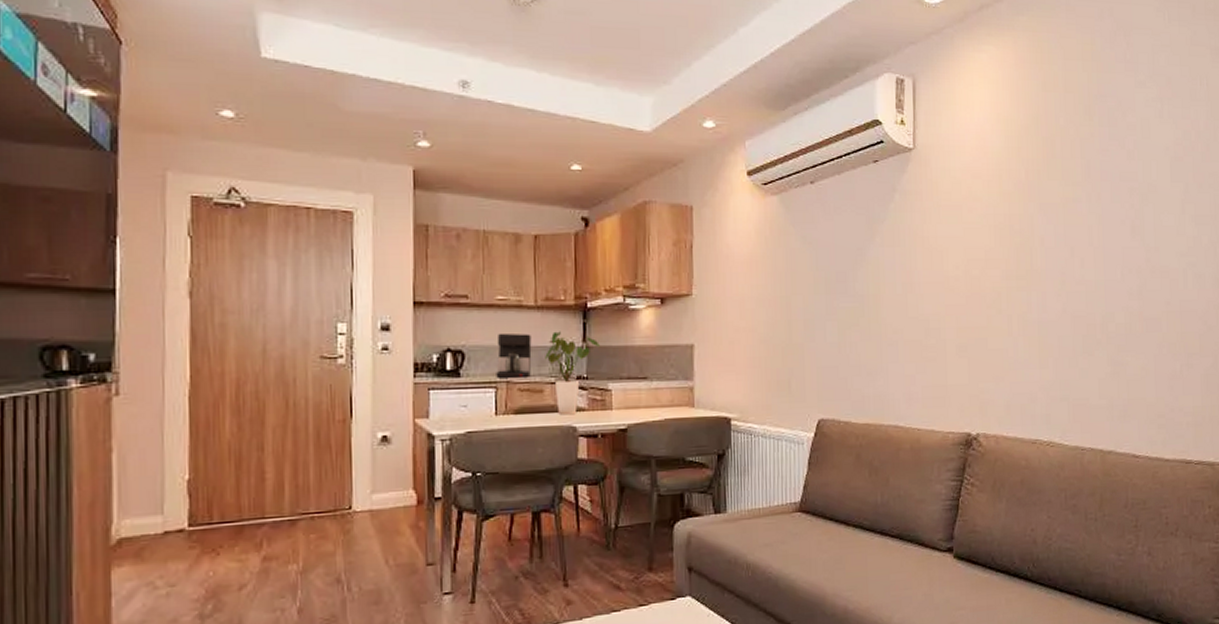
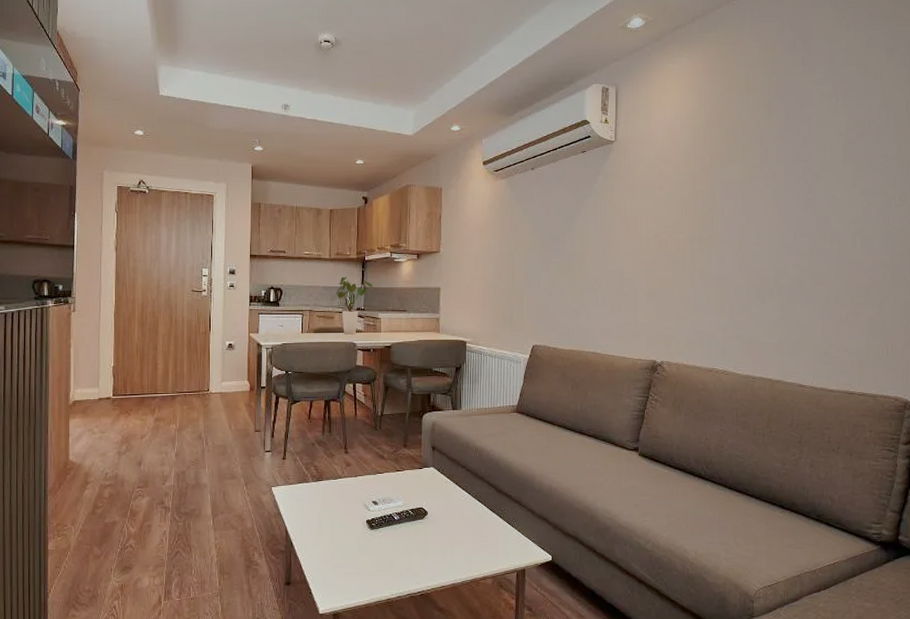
coffee maker: present [496,333,532,379] -> none [302,277,327,309]

